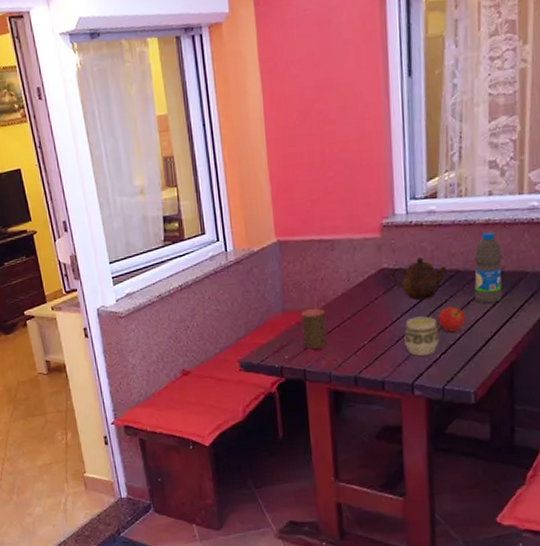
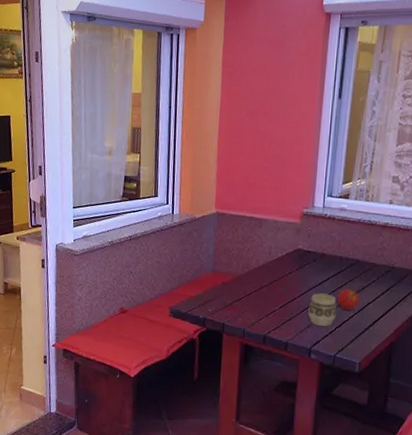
cup: present [300,308,328,350] -> none [225,273,247,308]
teapot: present [390,257,447,300] -> none [304,245,349,280]
water bottle: present [473,232,503,304] -> none [368,233,395,292]

